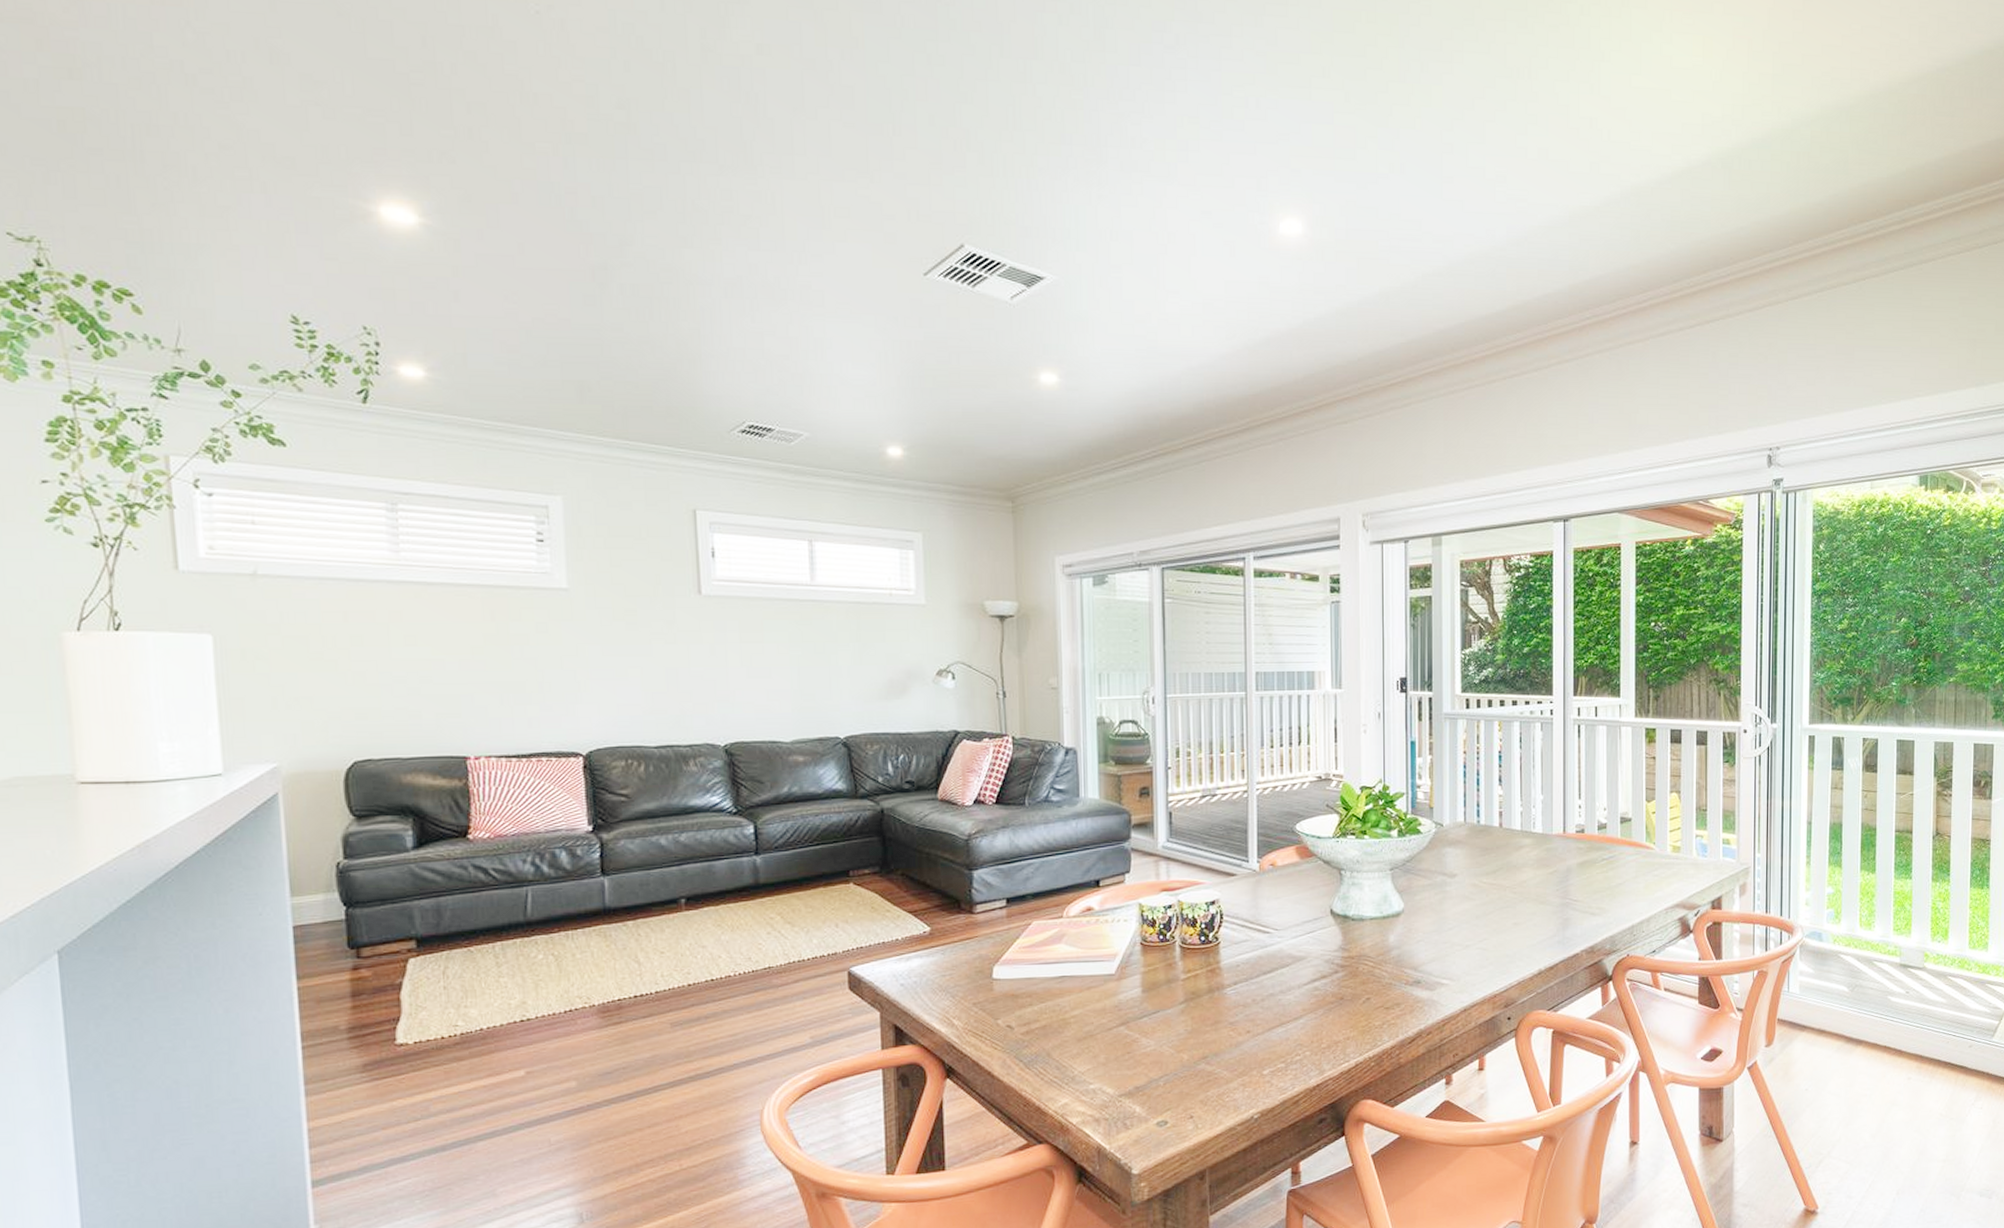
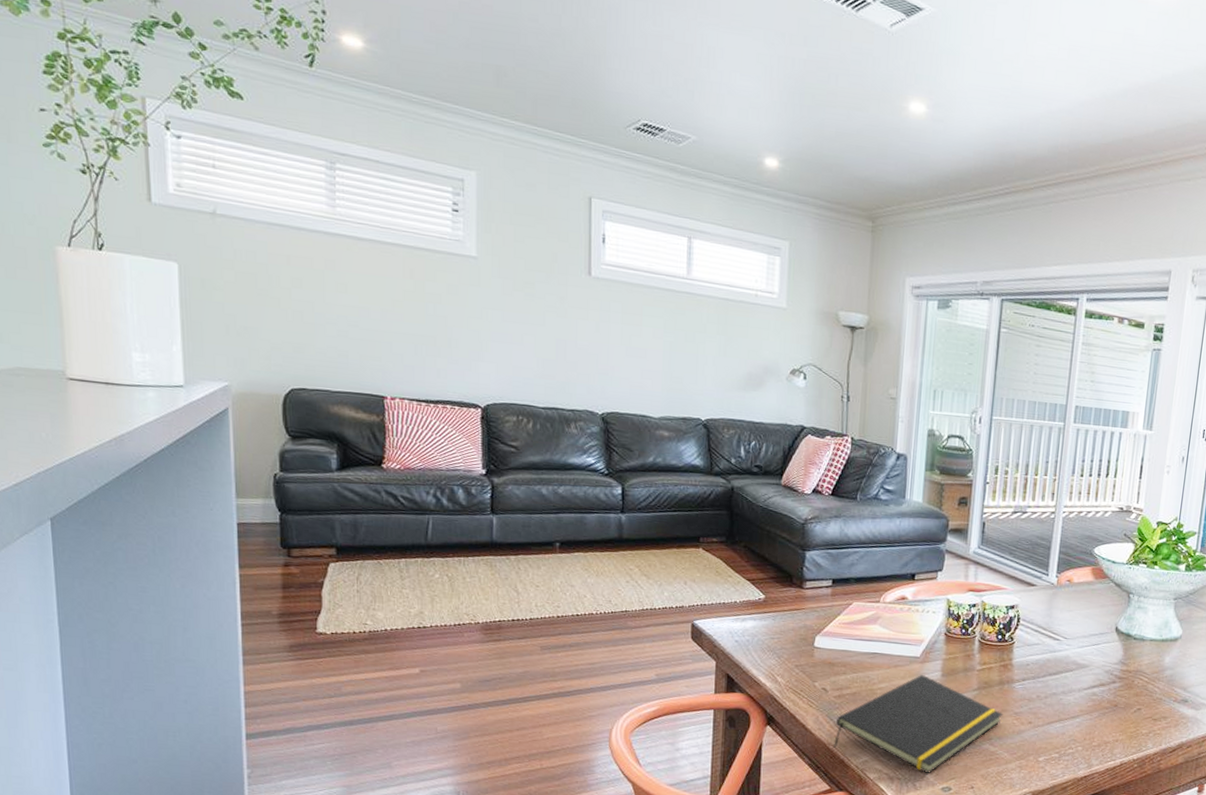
notepad: none [1026,993,1217,1109] -> present [834,674,1004,774]

